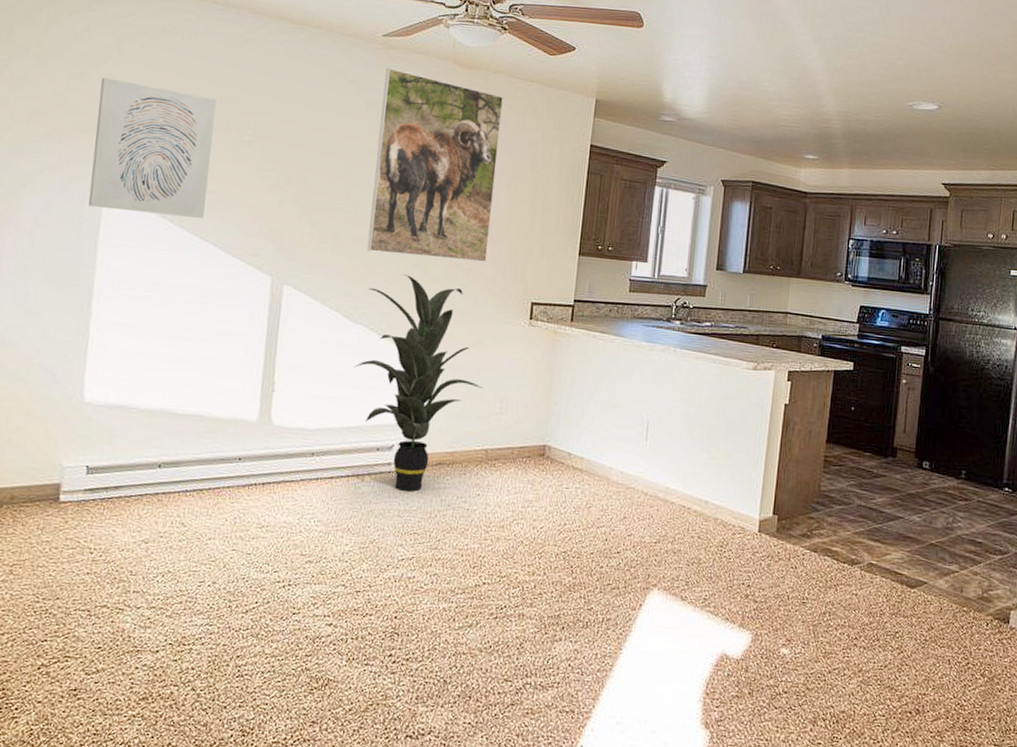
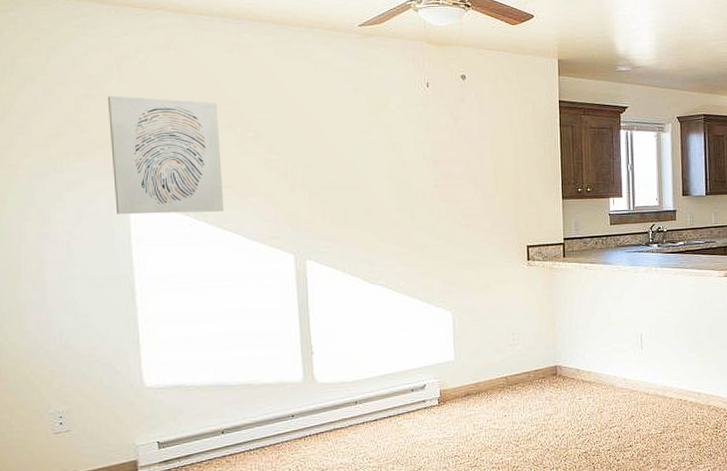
indoor plant: present [354,274,484,492] -> none [380,236,497,422]
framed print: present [367,68,503,262] -> none [367,54,482,220]

